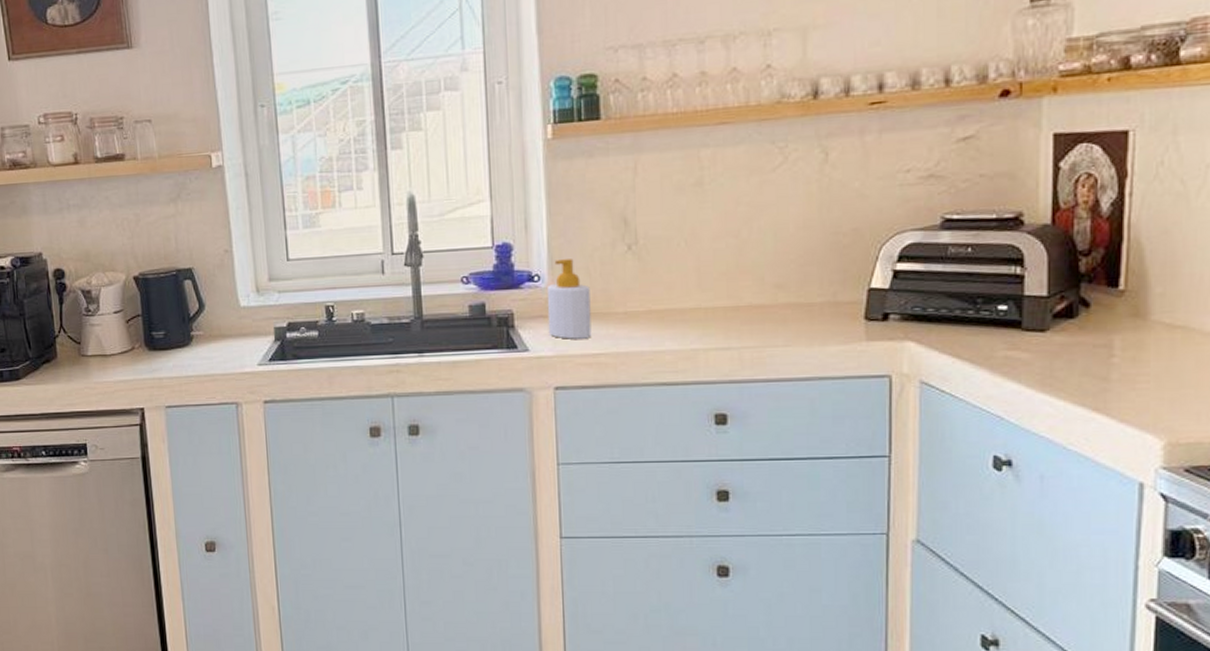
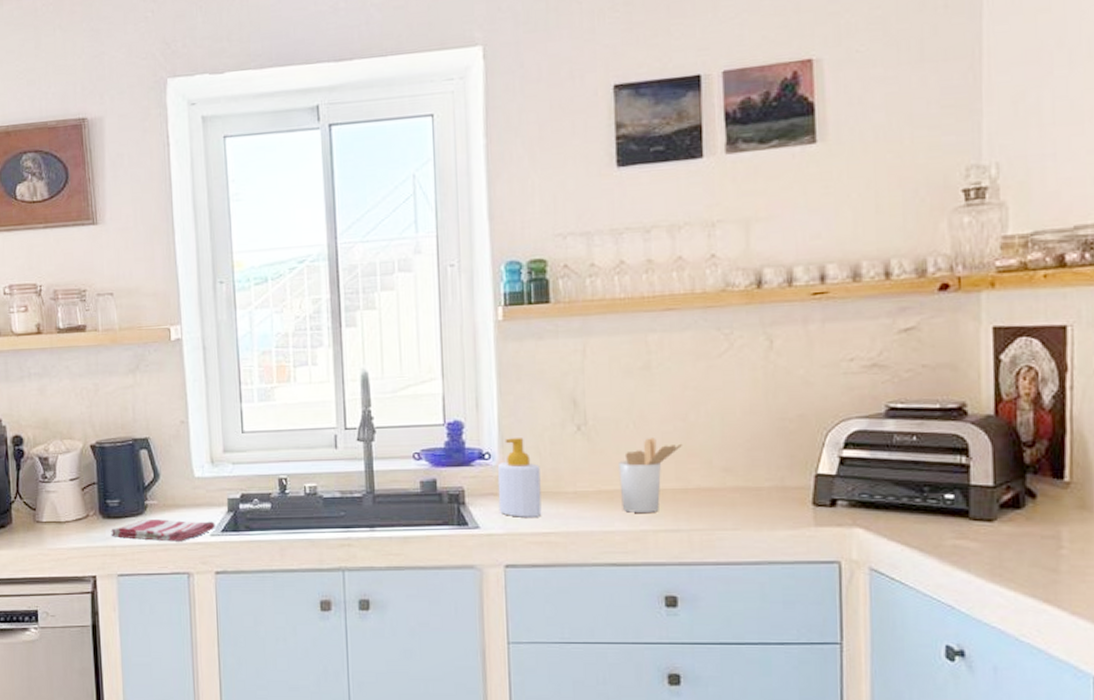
dish towel: none [157,350,263,372] -> present [111,519,215,542]
utensil holder: none [669,256,734,332] -> present [619,438,682,513]

